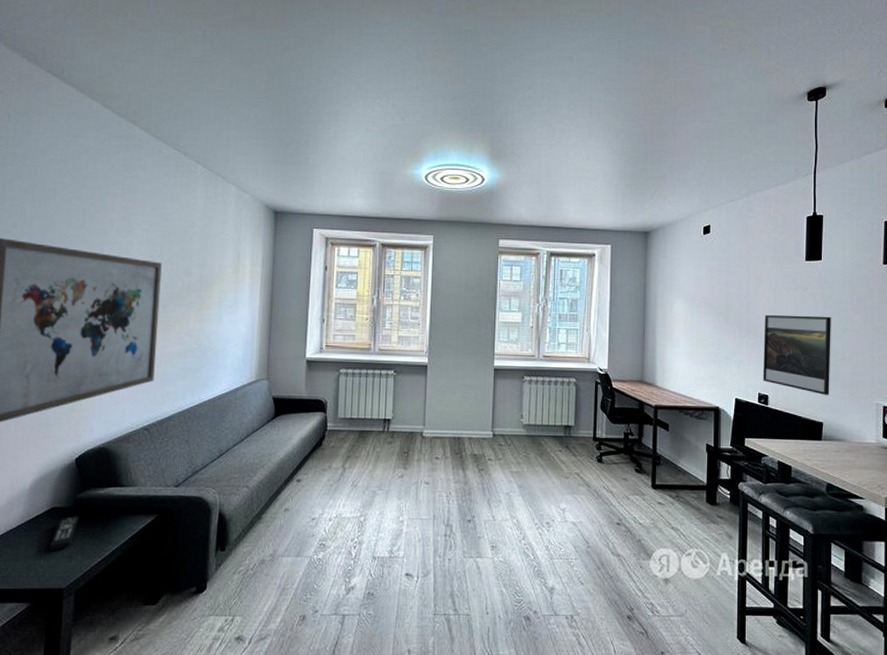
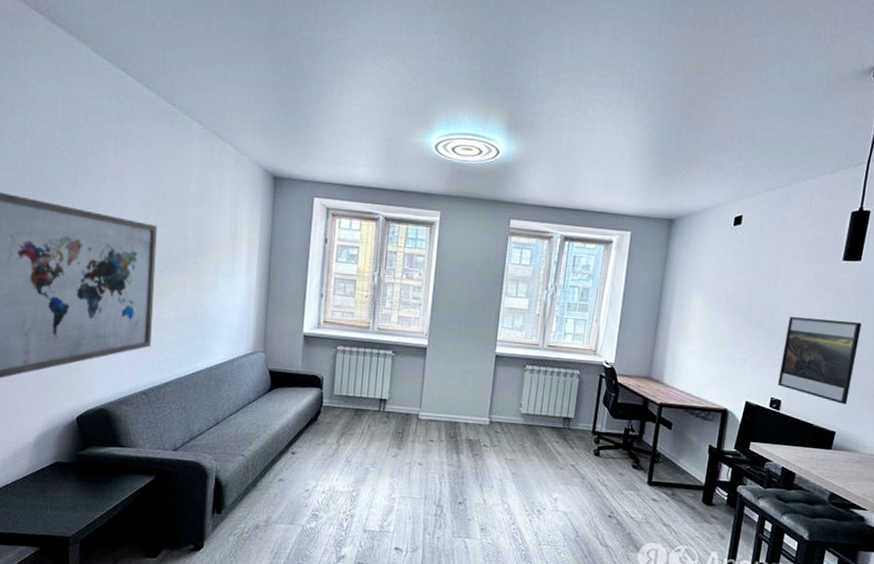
remote control: present [49,515,80,550] -> none [54,471,82,502]

